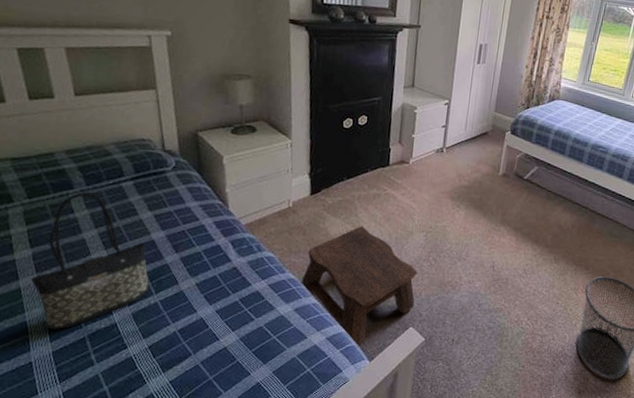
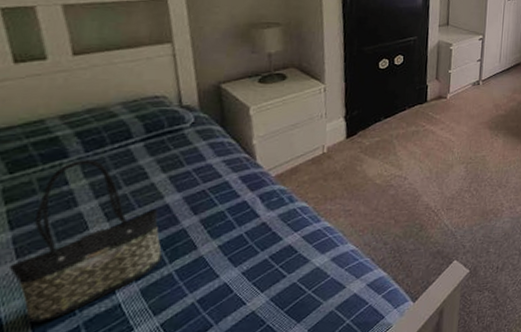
stool: present [301,226,418,348] -> none [338,164,459,290]

